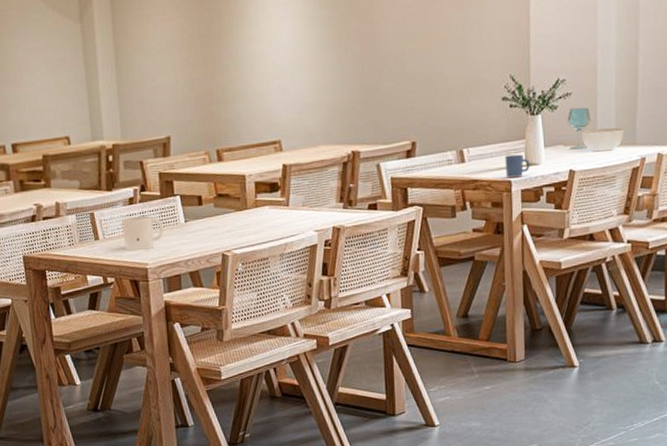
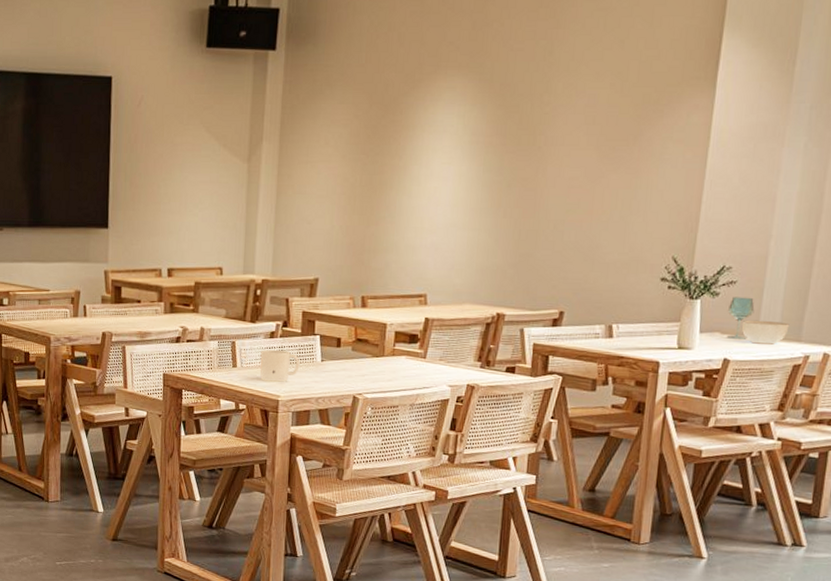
mug: present [505,154,530,178] -> none [654,336,682,360]

